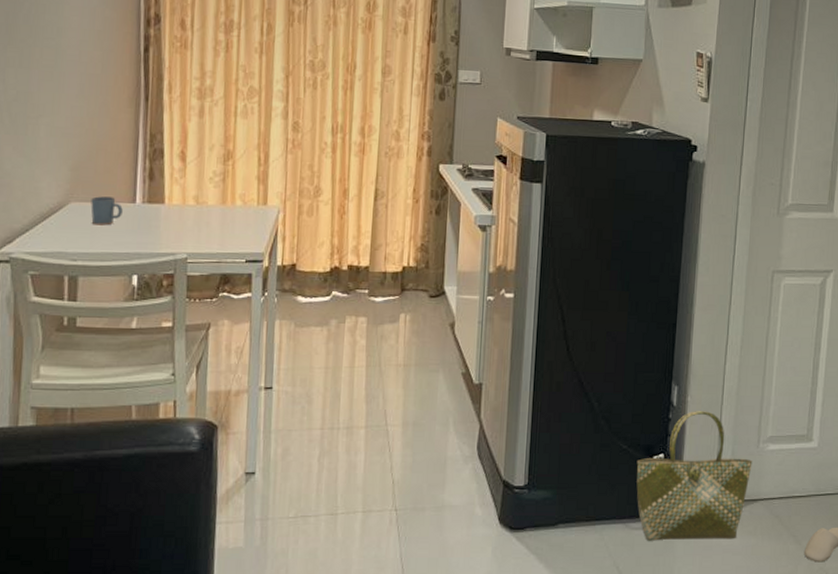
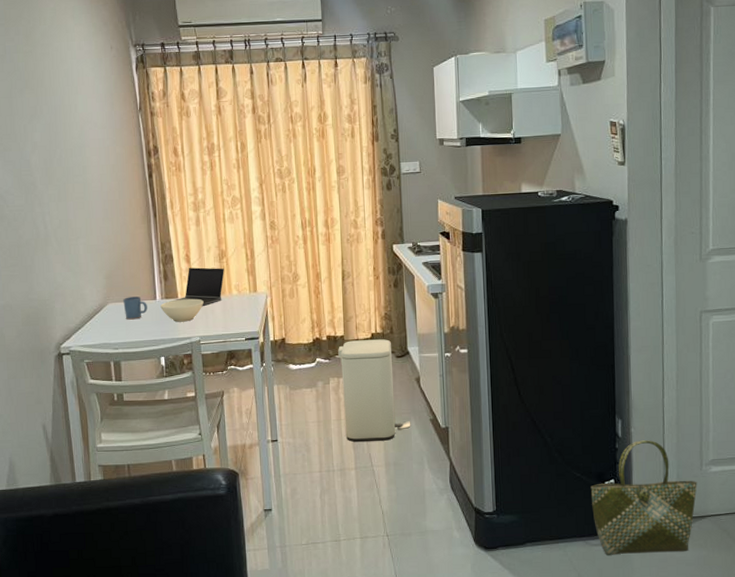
bowl: none [140,205,198,234] -> present [160,298,204,322]
laptop computer: none [153,168,229,216] -> present [170,267,224,306]
pedal bin: none [358,273,439,395] -> present [338,339,411,442]

